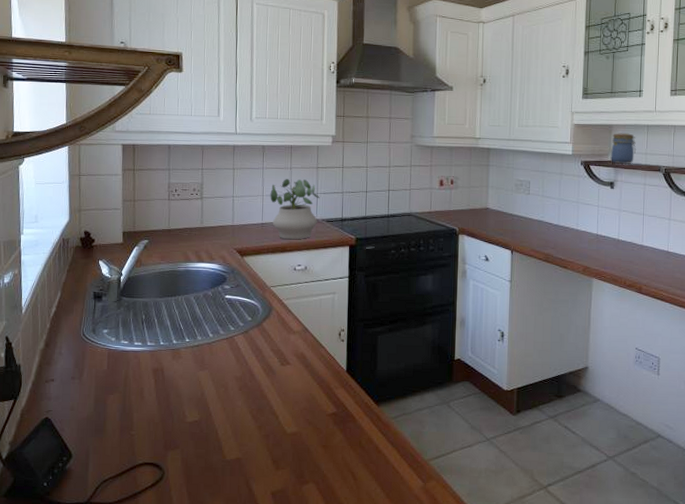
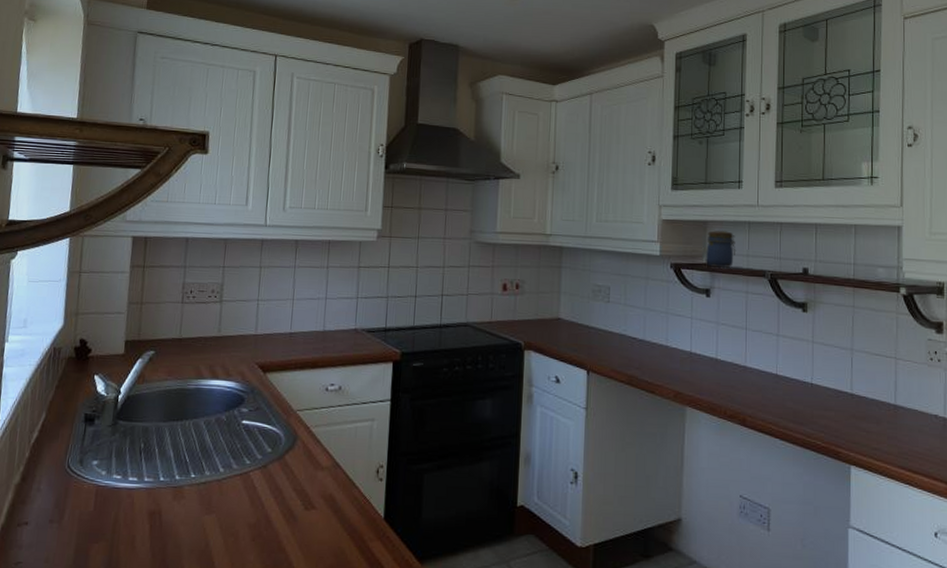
potted plant: present [270,179,320,240] -> none [301,280,360,354]

